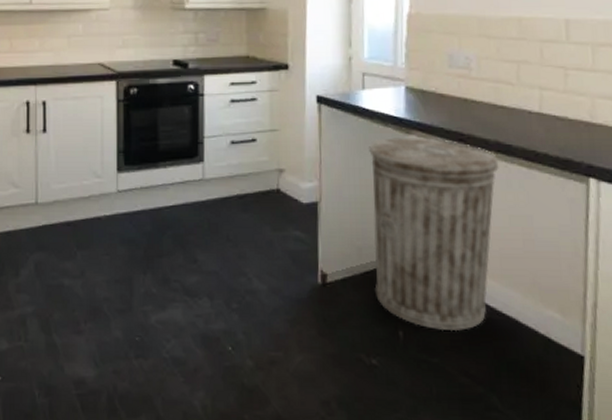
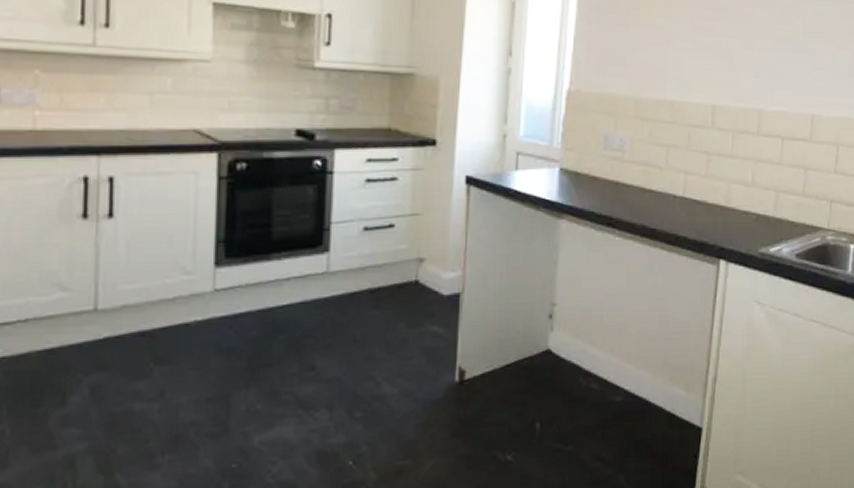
trash can: present [369,138,499,332] -> none [514,222,643,419]

